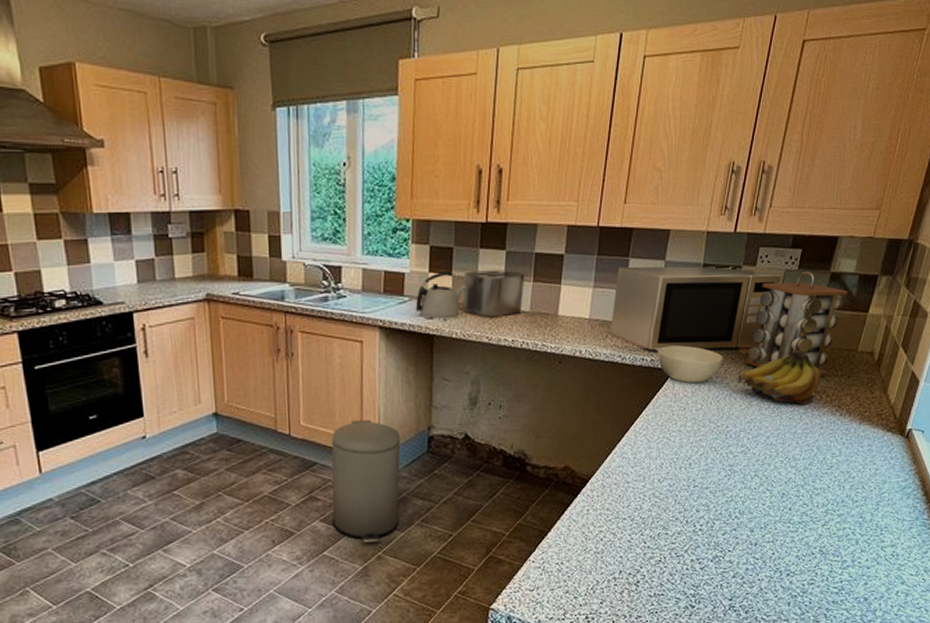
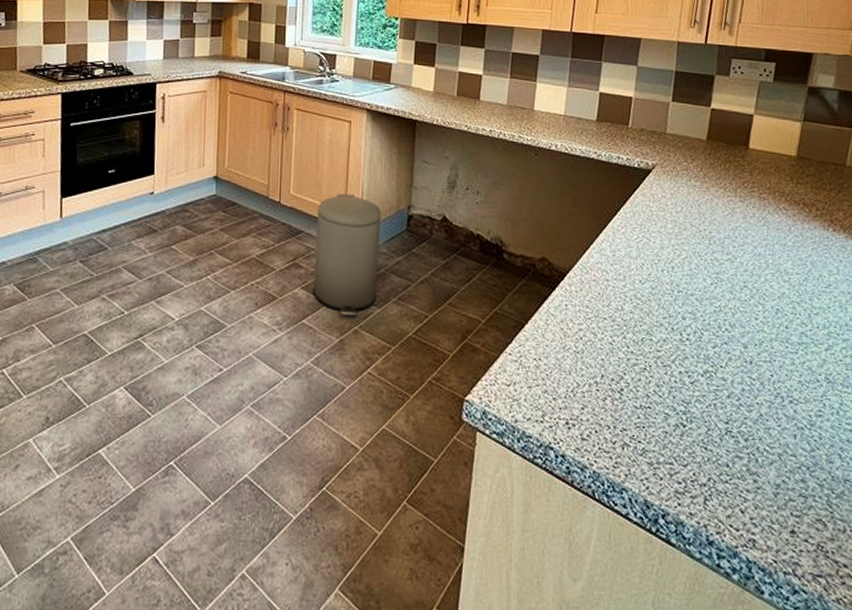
kettle: present [415,270,466,320] -> none [400,63,448,107]
toaster: present [462,269,525,319] -> none [444,64,503,109]
microwave: present [611,266,782,351] -> none [585,69,757,154]
bowl: present [654,345,723,383] -> none [630,146,702,185]
fruit: present [737,351,821,406] -> none [717,161,809,217]
spice rack: present [746,271,849,375] -> none [725,84,829,188]

